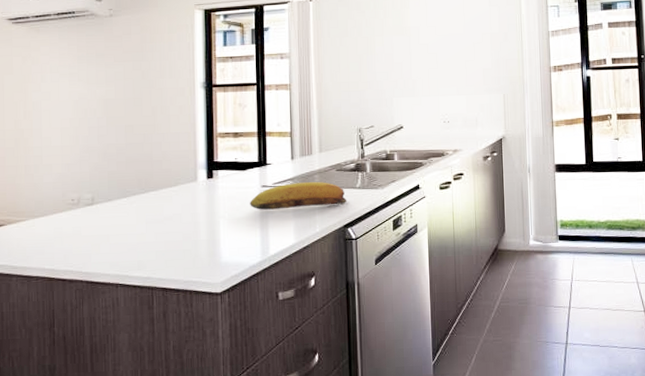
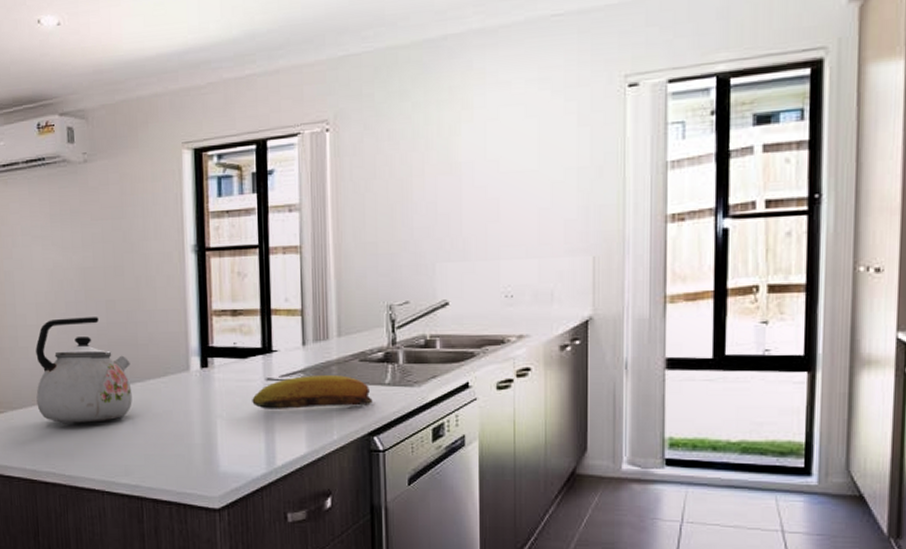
kettle: none [58,139,146,227] -> present [36,317,132,423]

